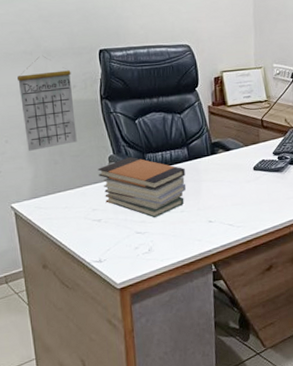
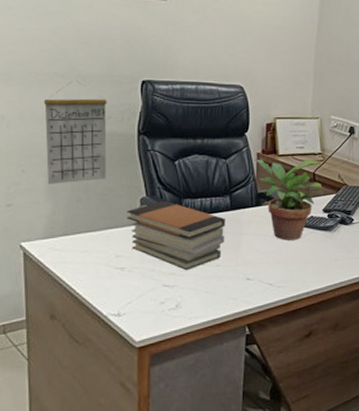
potted plant: none [207,107,273,184] -> present [255,159,324,240]

